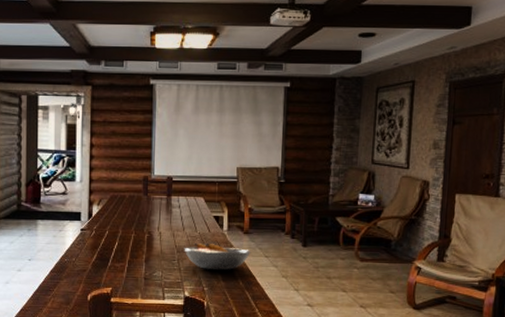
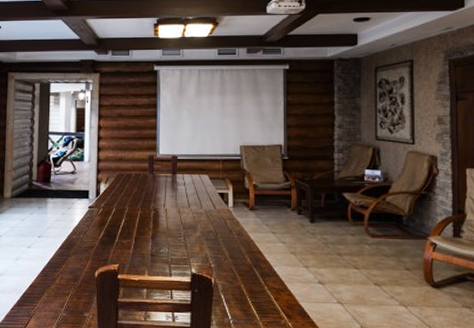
fruit bowl: present [184,242,250,271] -> none [190,219,257,247]

